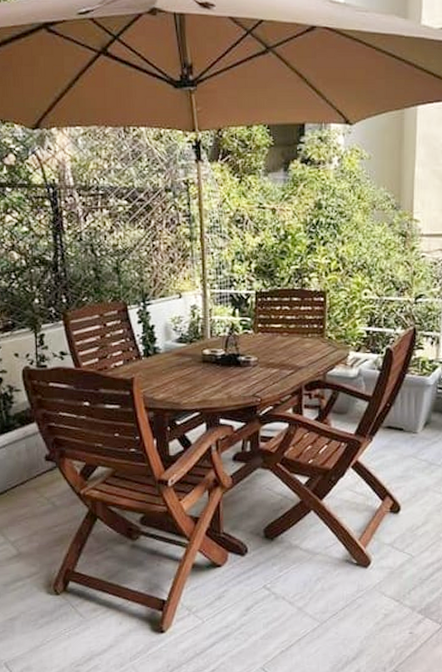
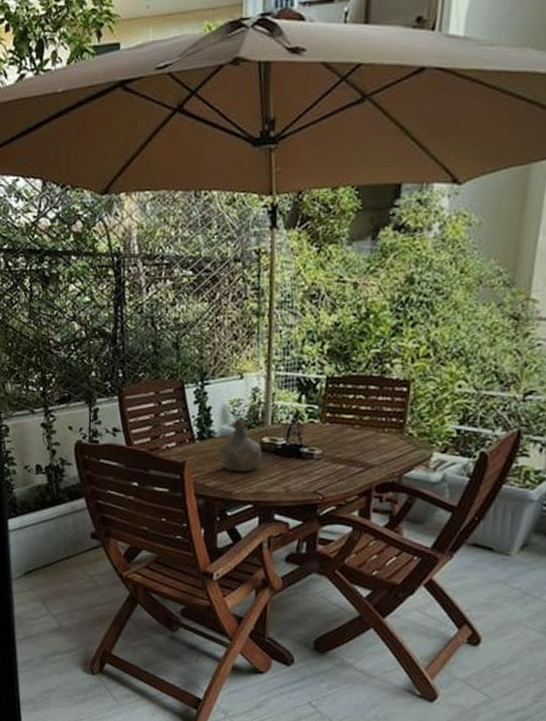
bottle: none [165,334,204,384] -> present [219,418,262,473]

